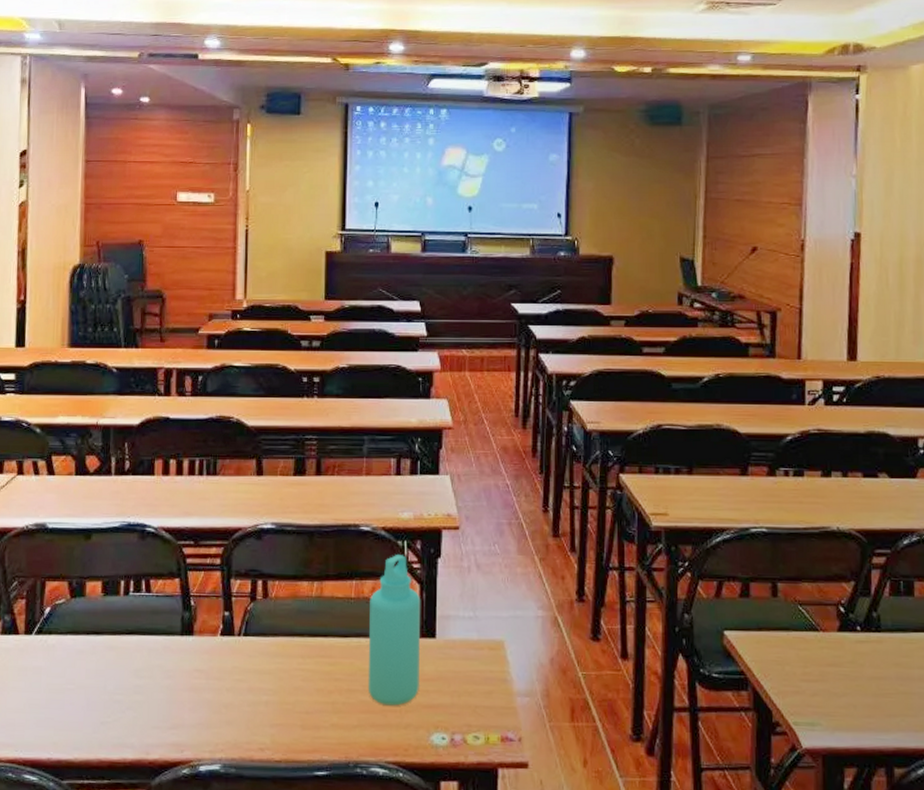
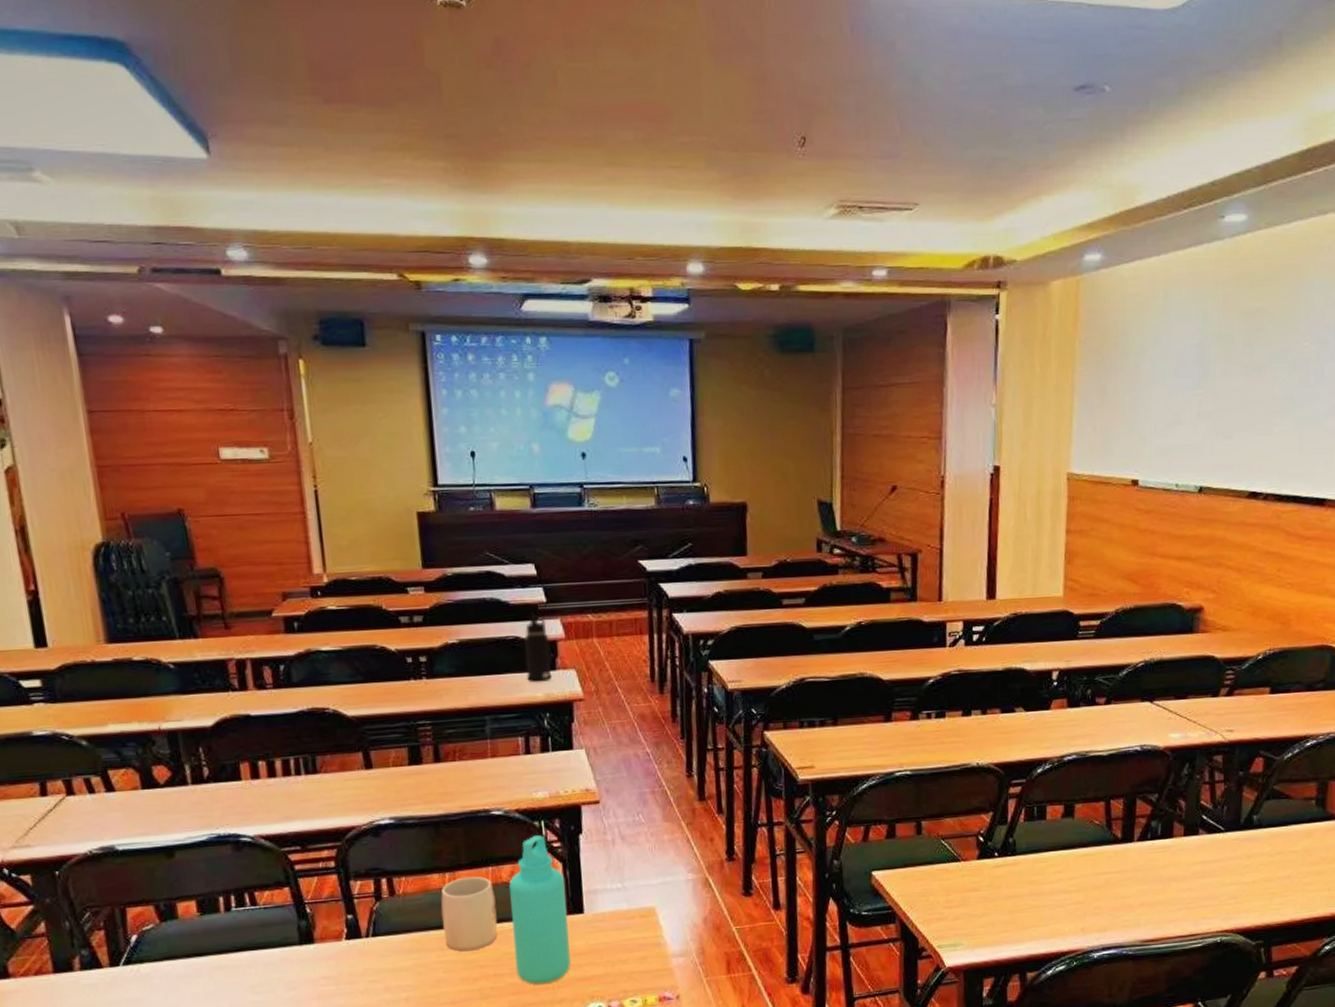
mug: none [306,587,356,662] -> present [440,876,498,952]
water bottle: none [404,347,427,408] -> present [525,615,551,683]

